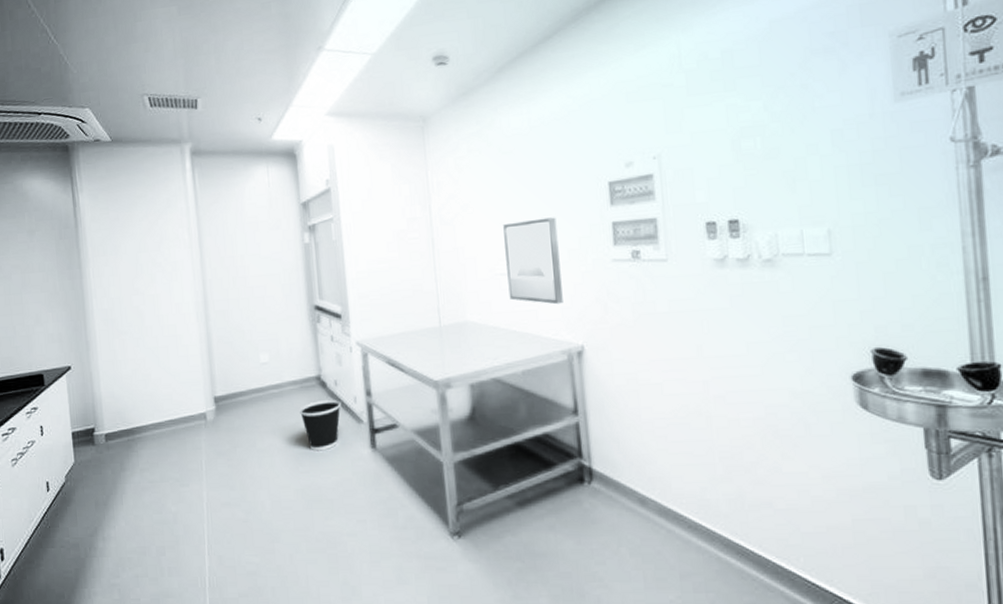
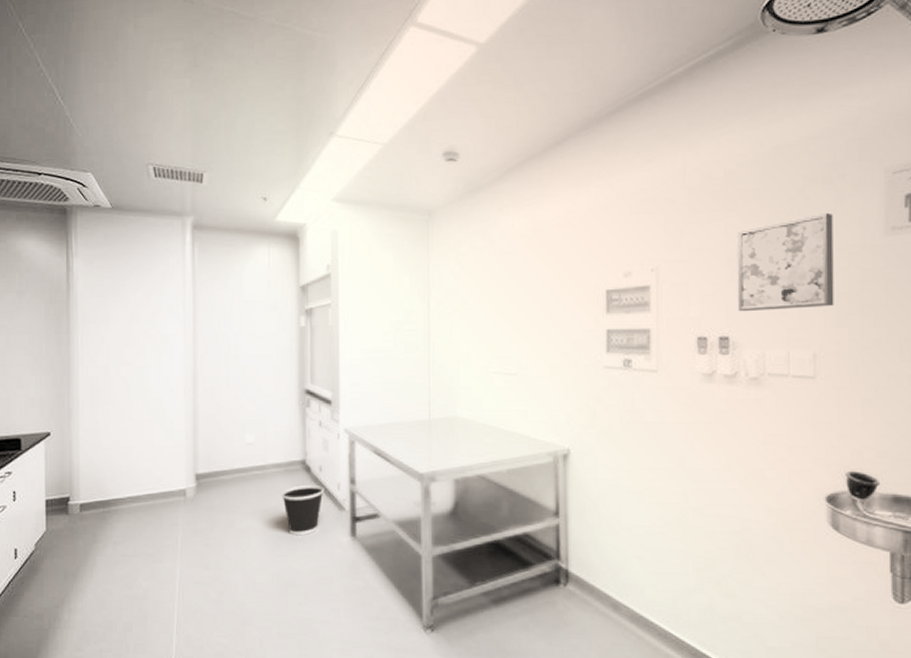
wall art: present [503,217,563,305] -> none [500,320,553,407]
wall art: none [738,83,846,193] -> present [737,212,834,312]

